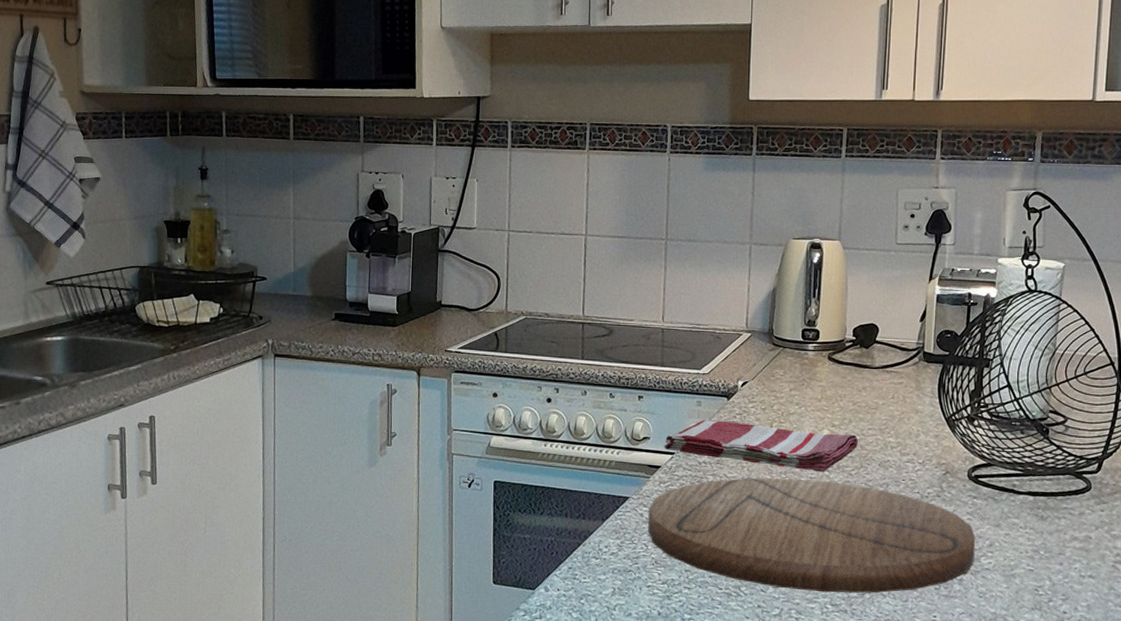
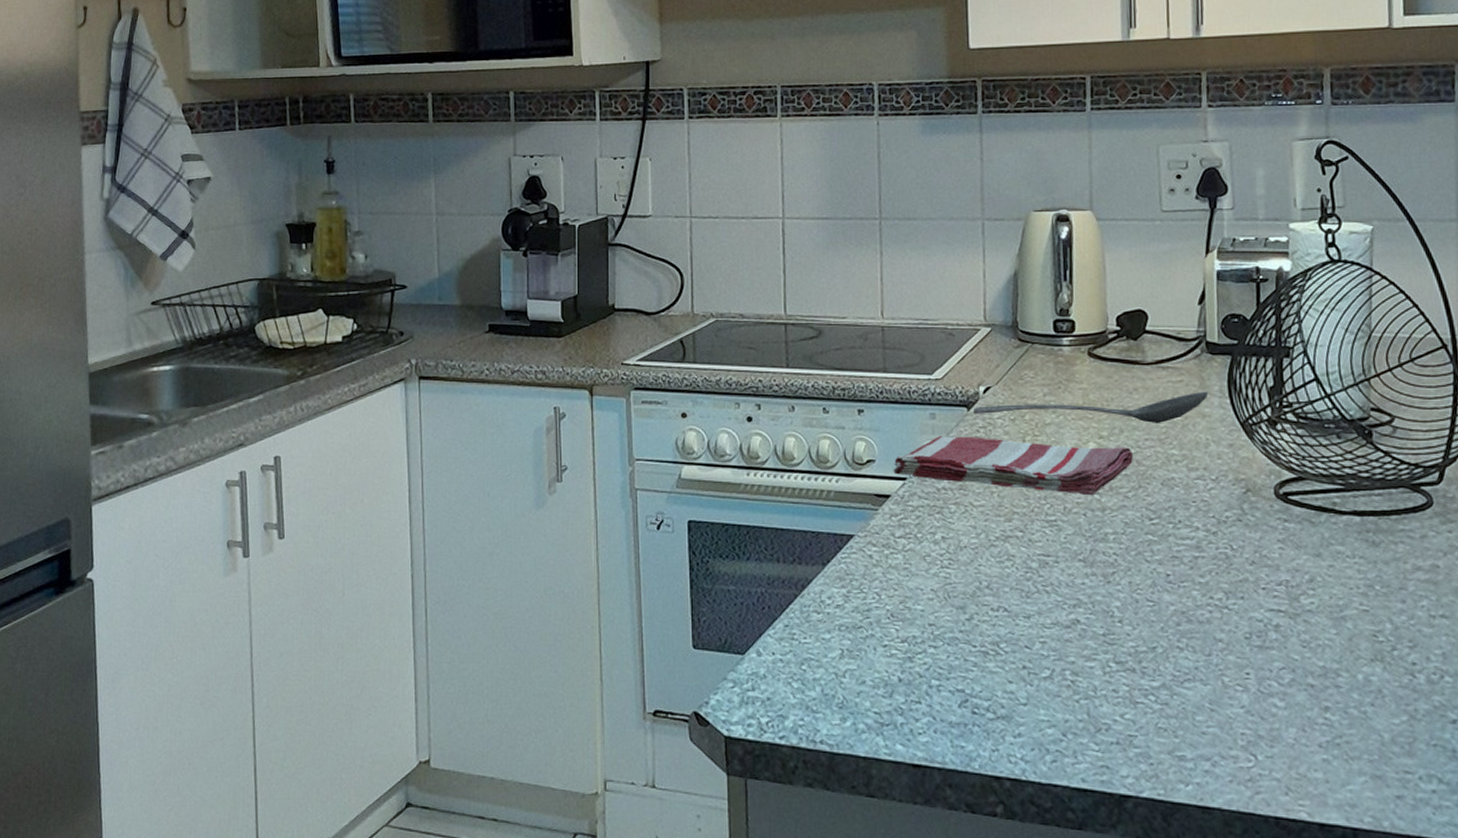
cutting board: present [648,478,976,593] -> none [879,504,1292,647]
stirrer: none [732,392,922,416] -> present [973,391,1209,423]

